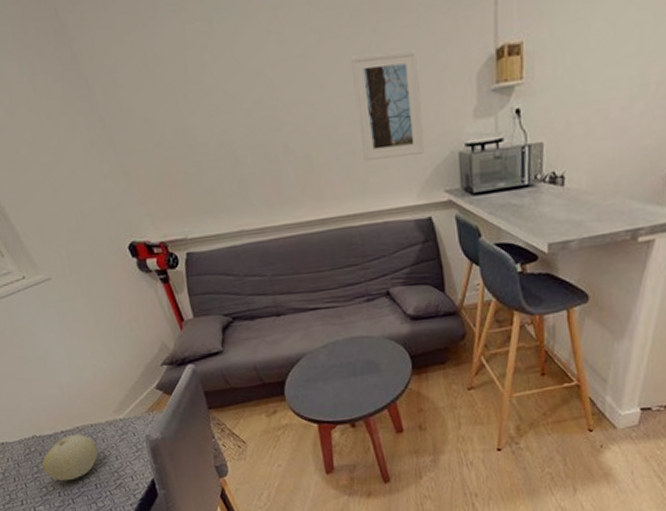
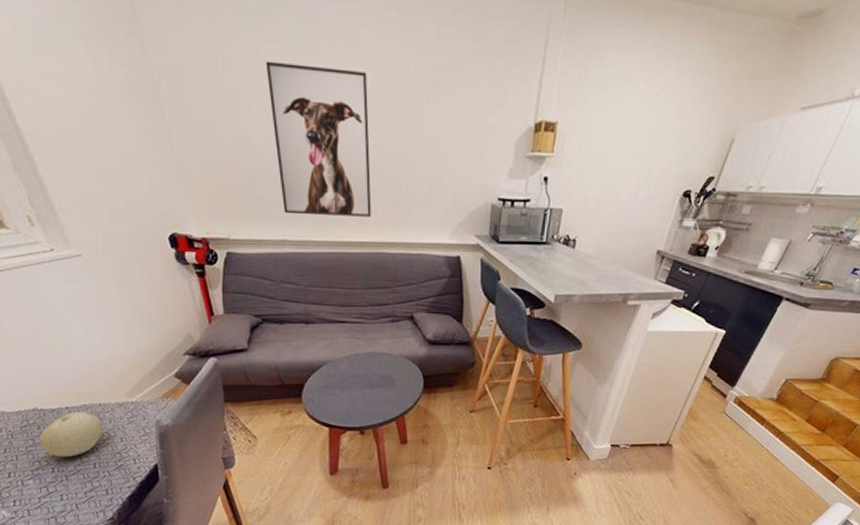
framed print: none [193,32,328,203] -> present [265,61,372,217]
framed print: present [349,49,425,161] -> none [408,103,468,200]

